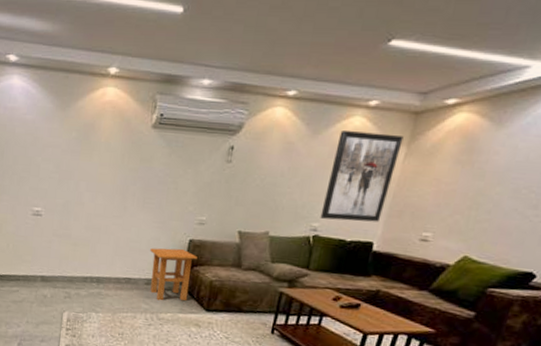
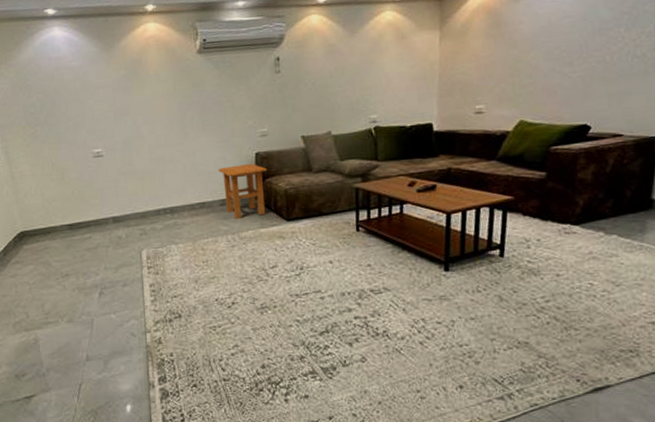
wall art: present [320,129,404,222] -> none [375,22,435,110]

